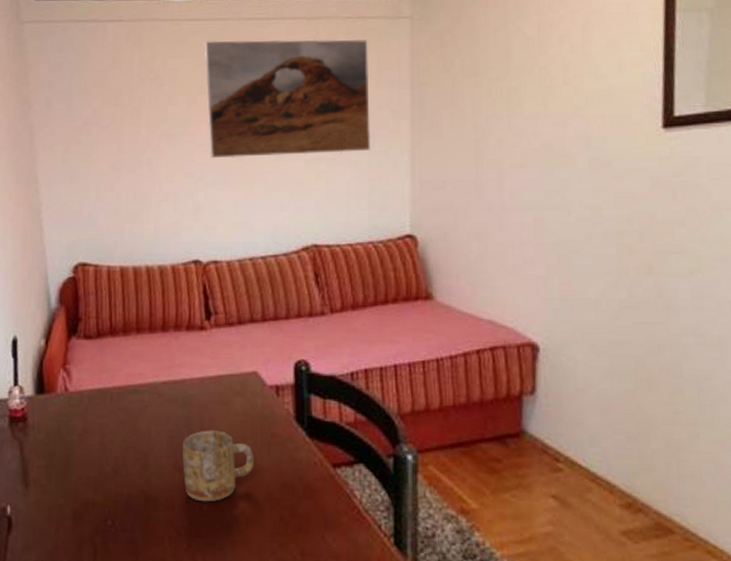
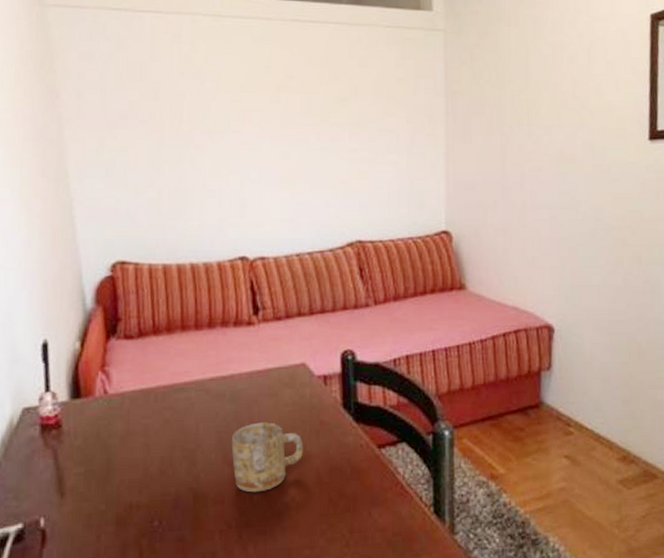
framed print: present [204,39,371,159] -> none [247,39,410,157]

